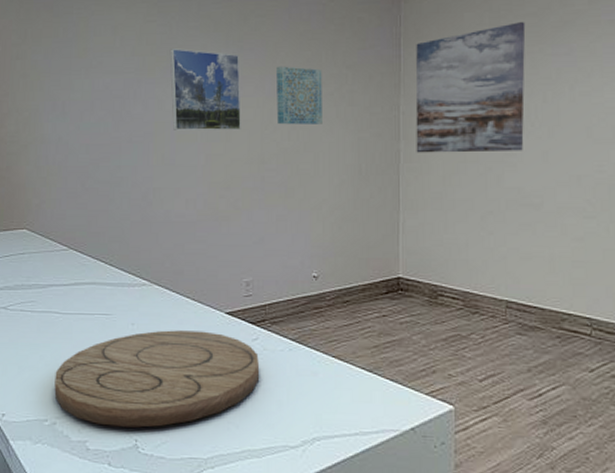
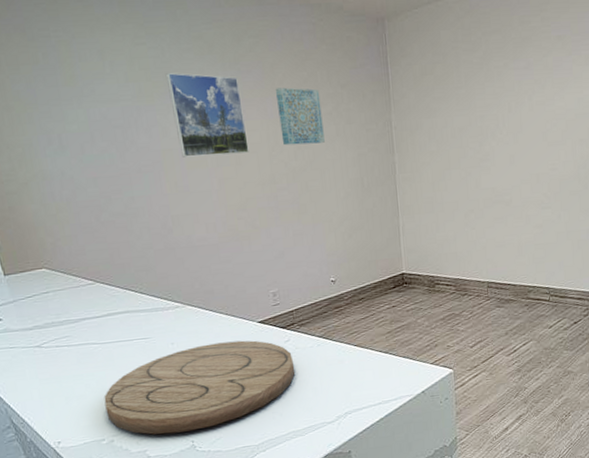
wall art: present [415,22,526,153] -> none [401,39,495,164]

